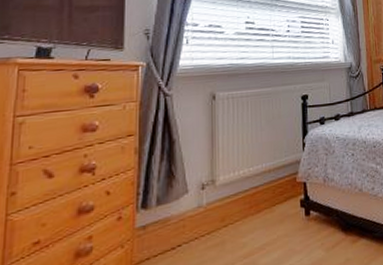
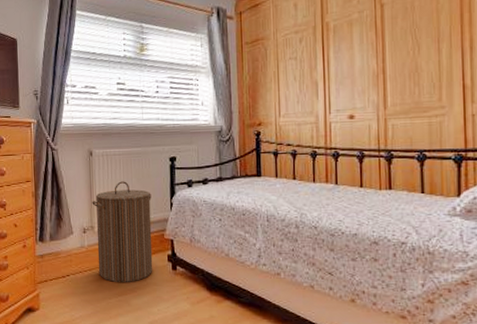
laundry hamper: none [213,124,285,243] -> present [92,181,153,283]

